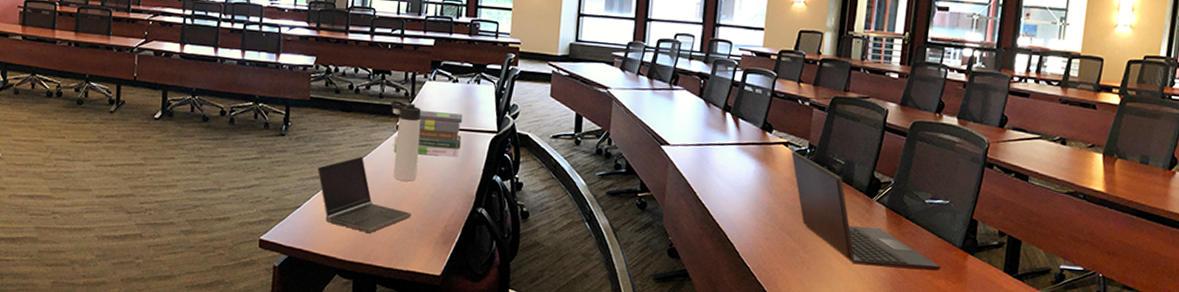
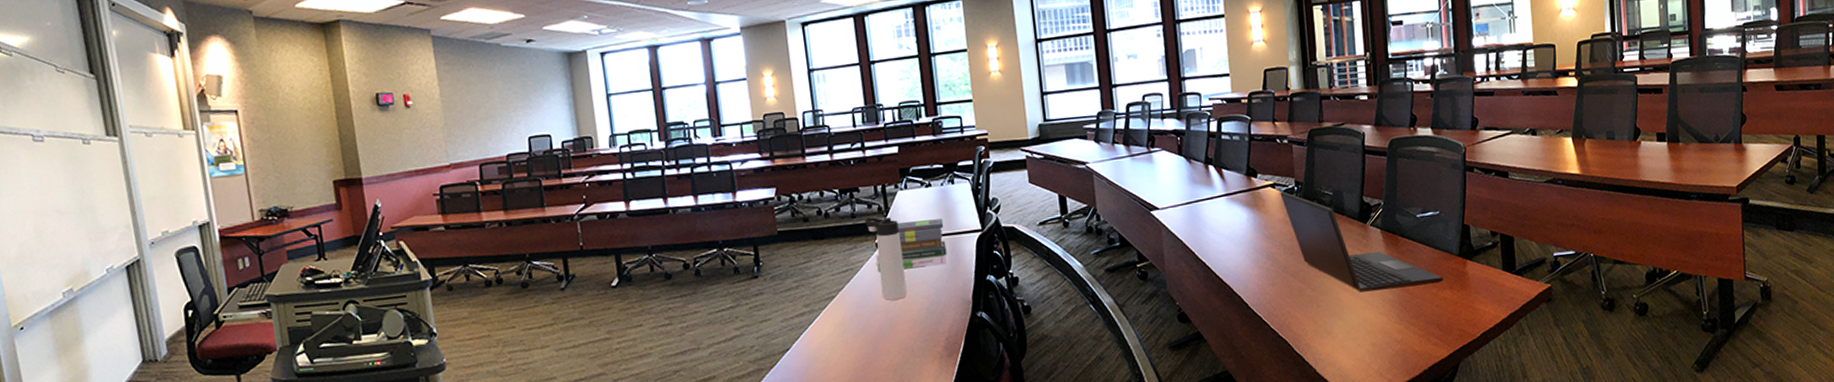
laptop computer: present [316,156,412,234] -> none [799,283,910,363]

